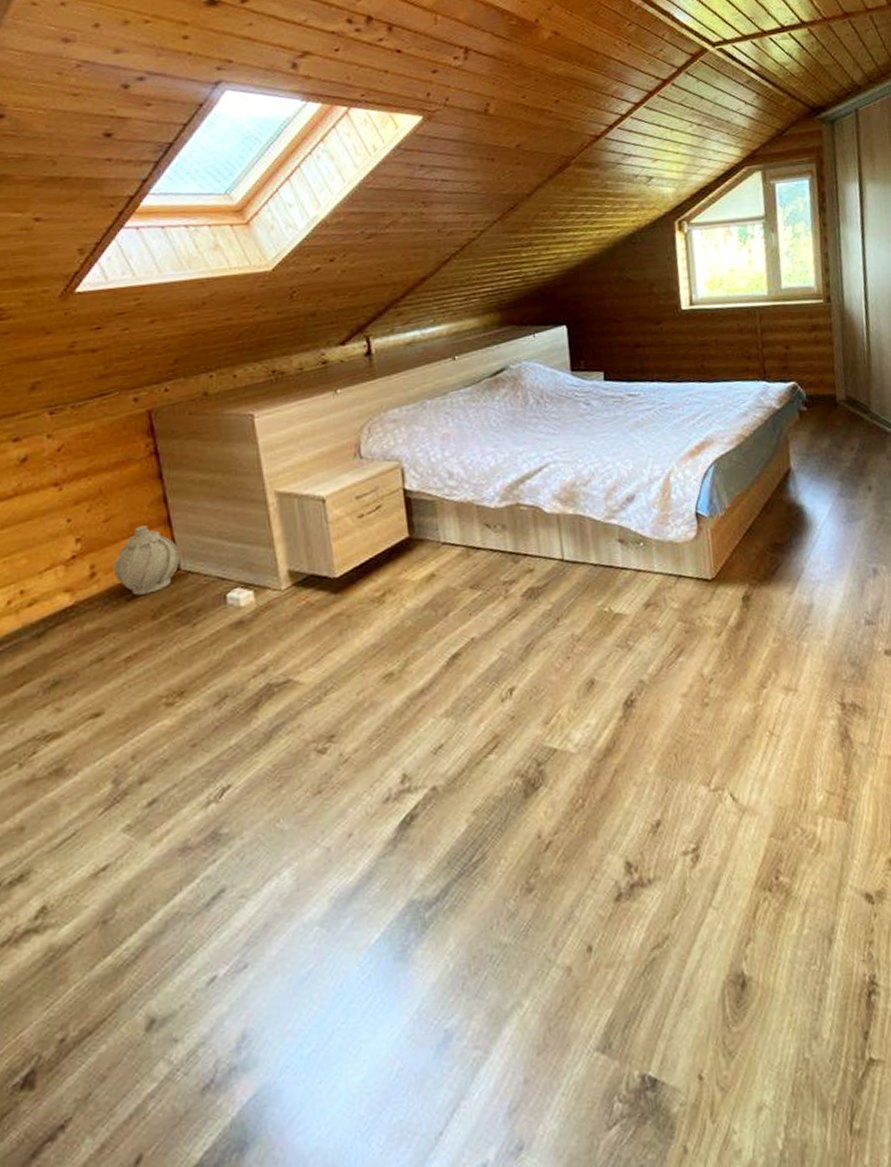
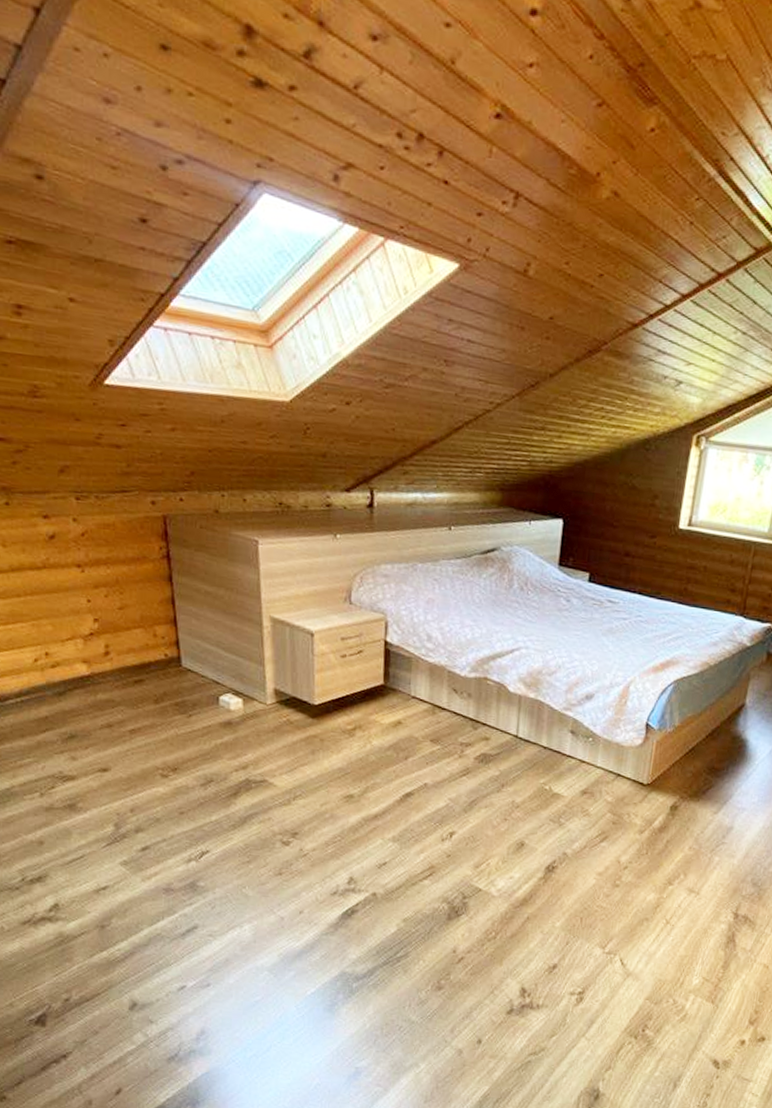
lantern: present [113,525,181,596] -> none [124,620,183,681]

